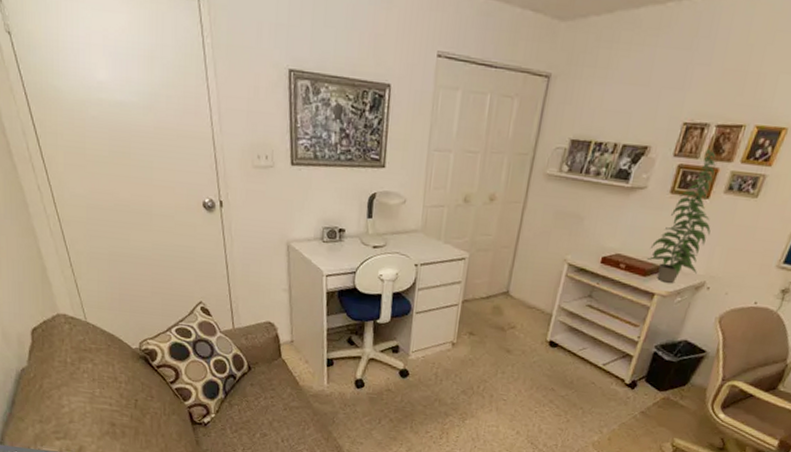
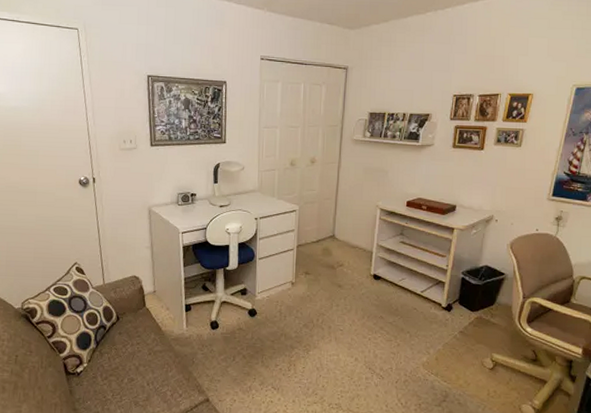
plant: present [647,149,716,283] -> none [443,113,489,218]

